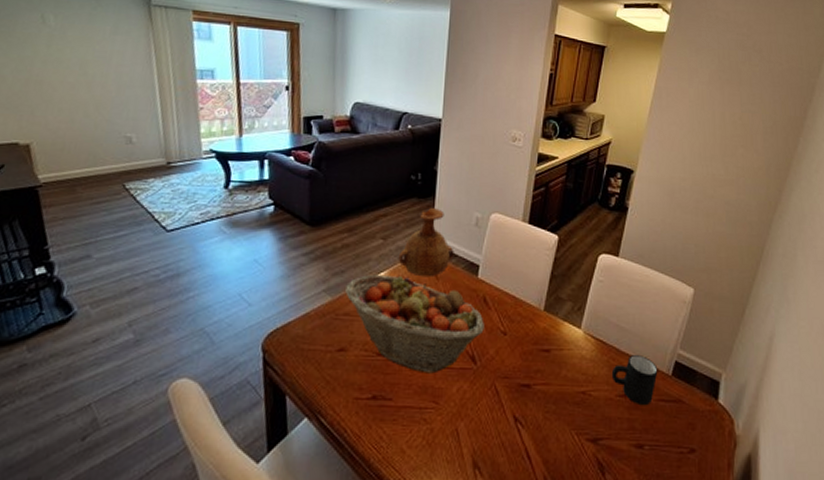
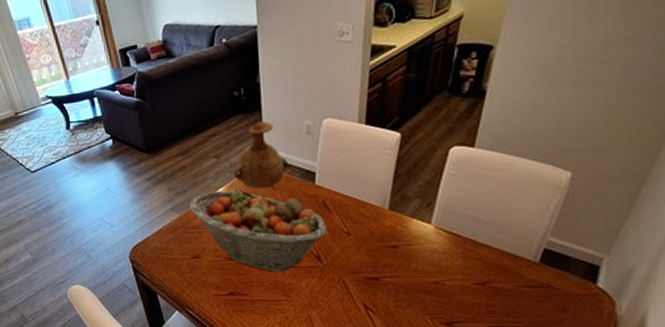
mug: present [611,354,658,406] -> none [467,244,523,292]

